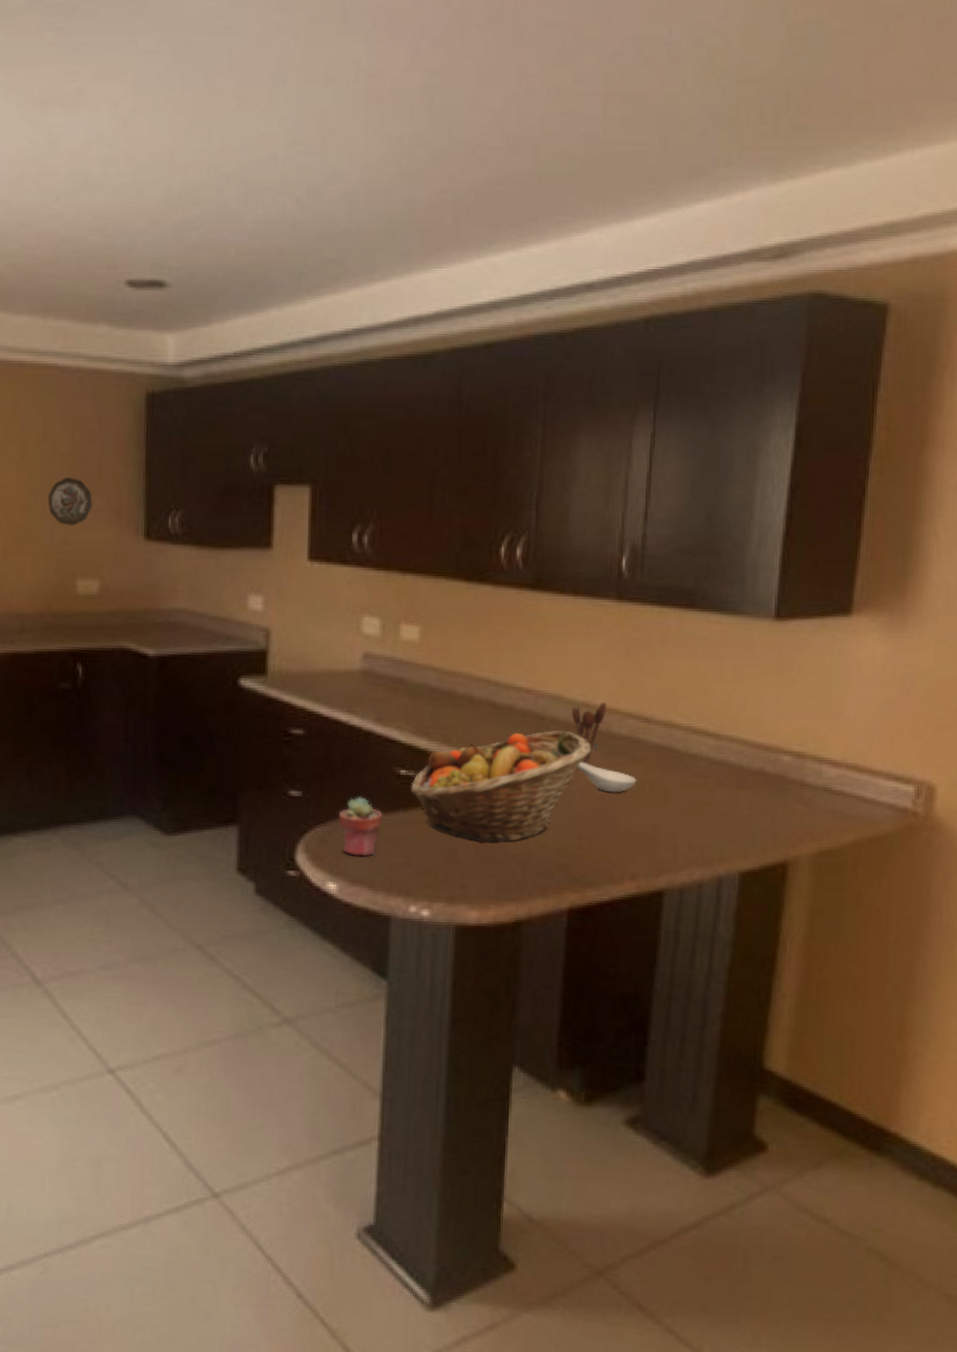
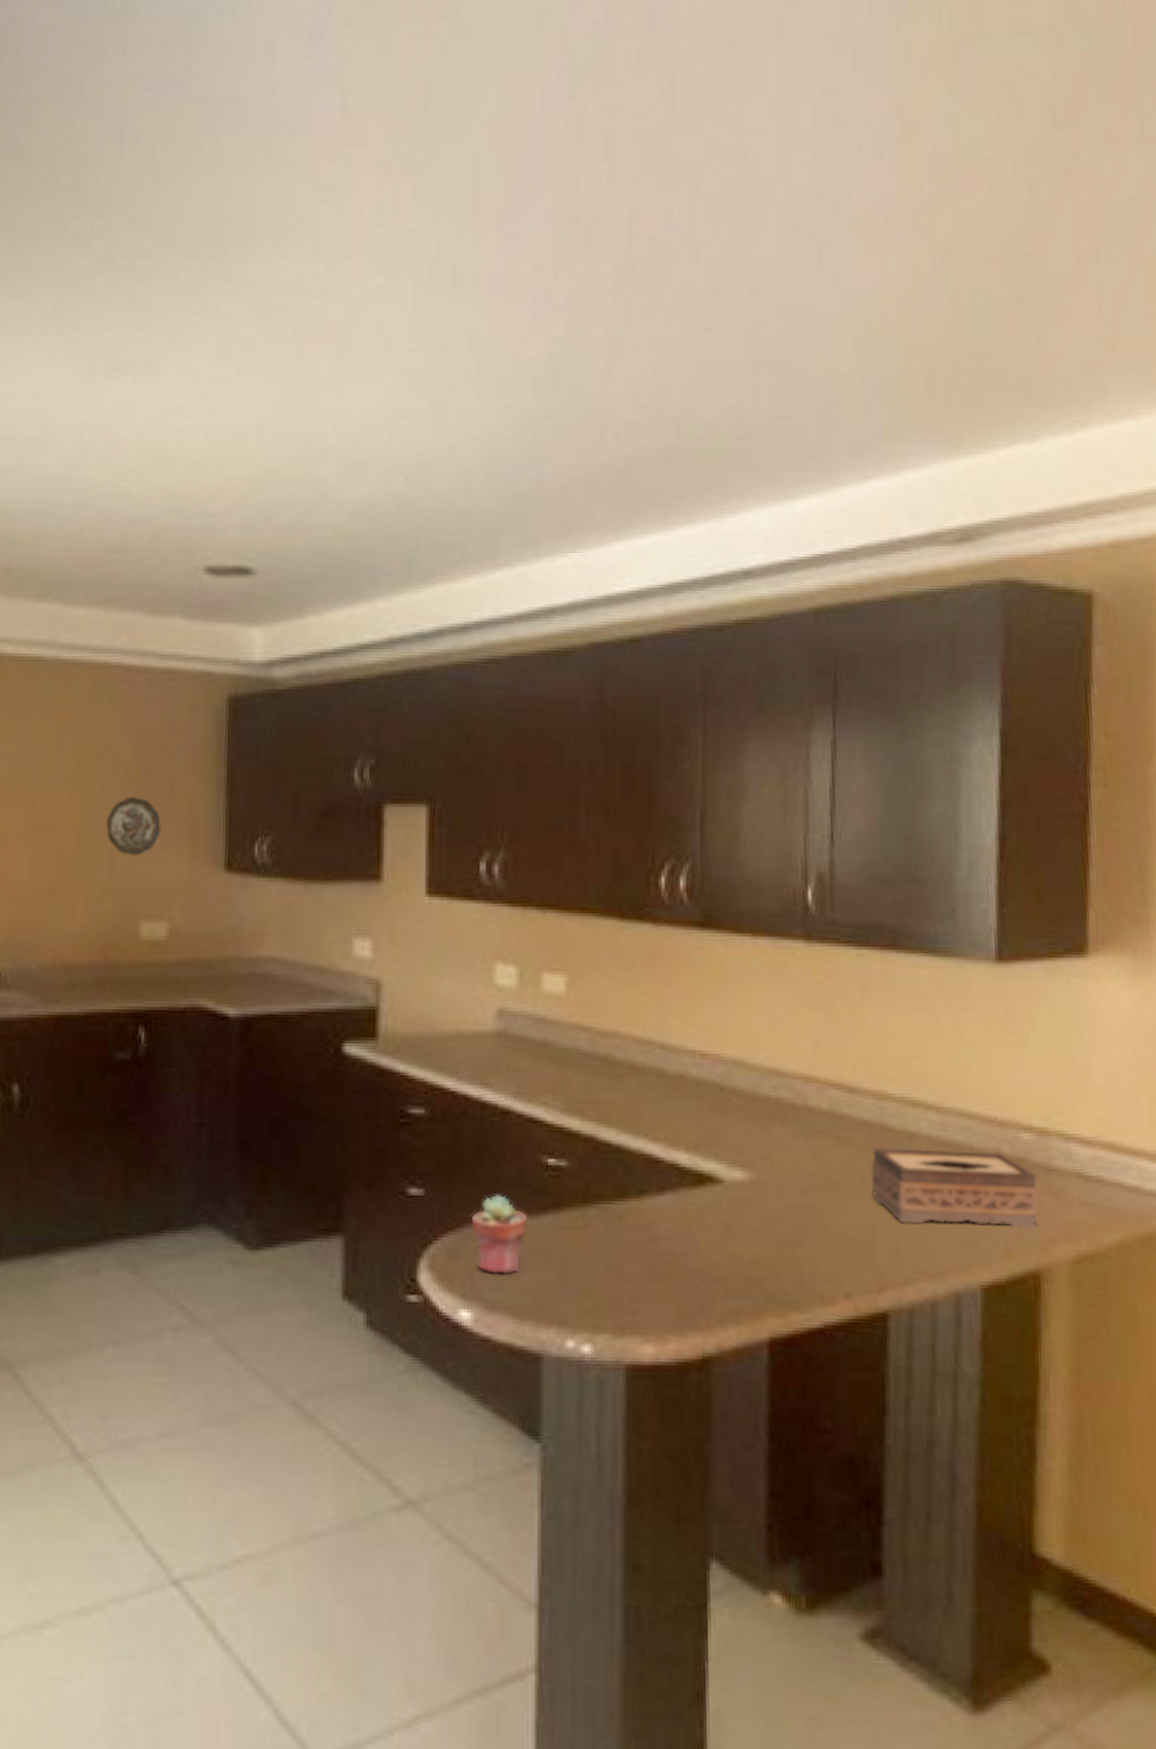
fruit basket: present [411,730,592,842] -> none [562,1104,786,1252]
utensil holder: present [571,702,607,765] -> none [757,1068,801,1148]
spoon rest: present [577,761,637,793] -> none [768,1144,844,1184]
tissue box: none [657,766,792,830] -> present [870,1148,1039,1229]

